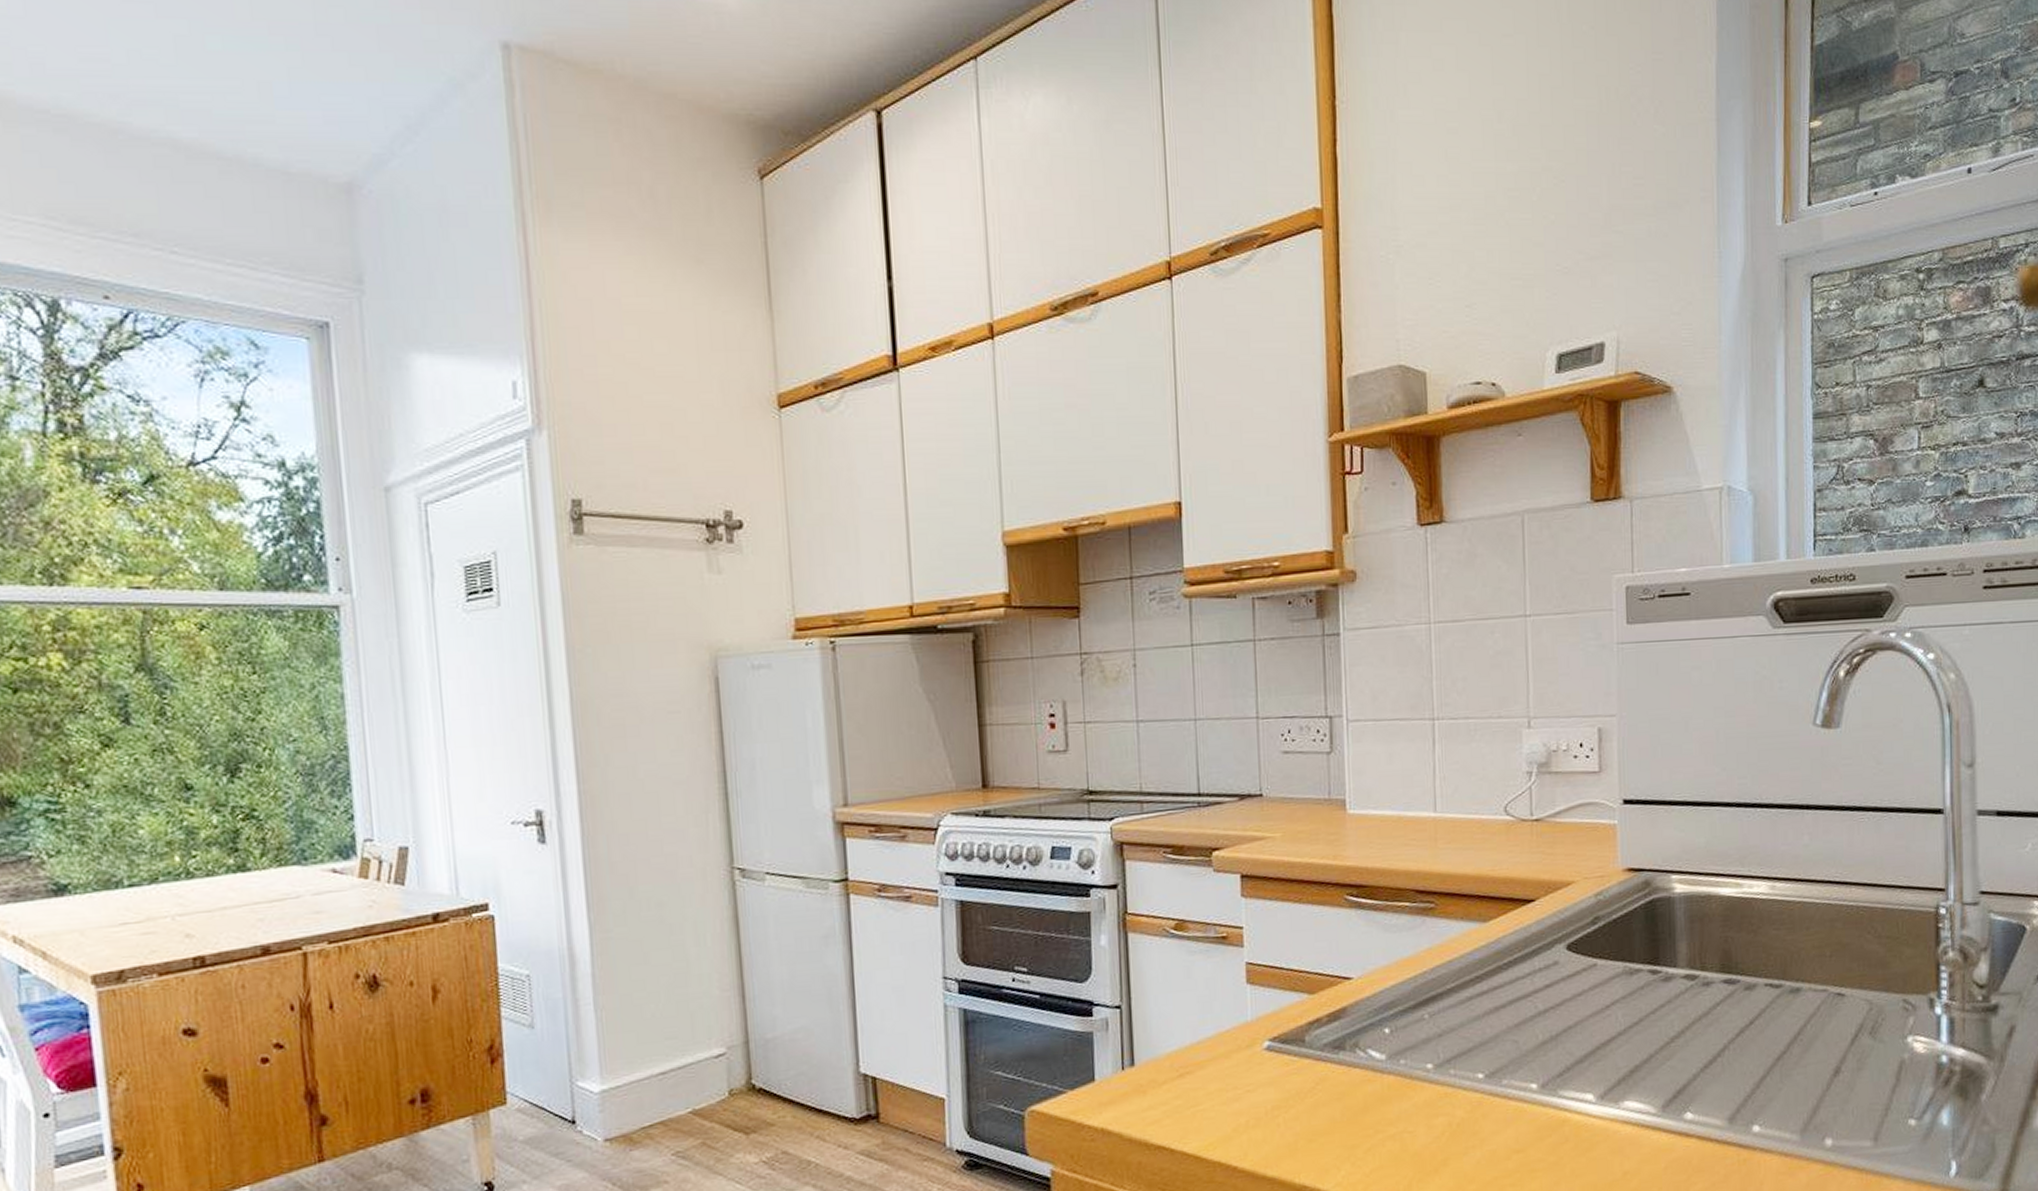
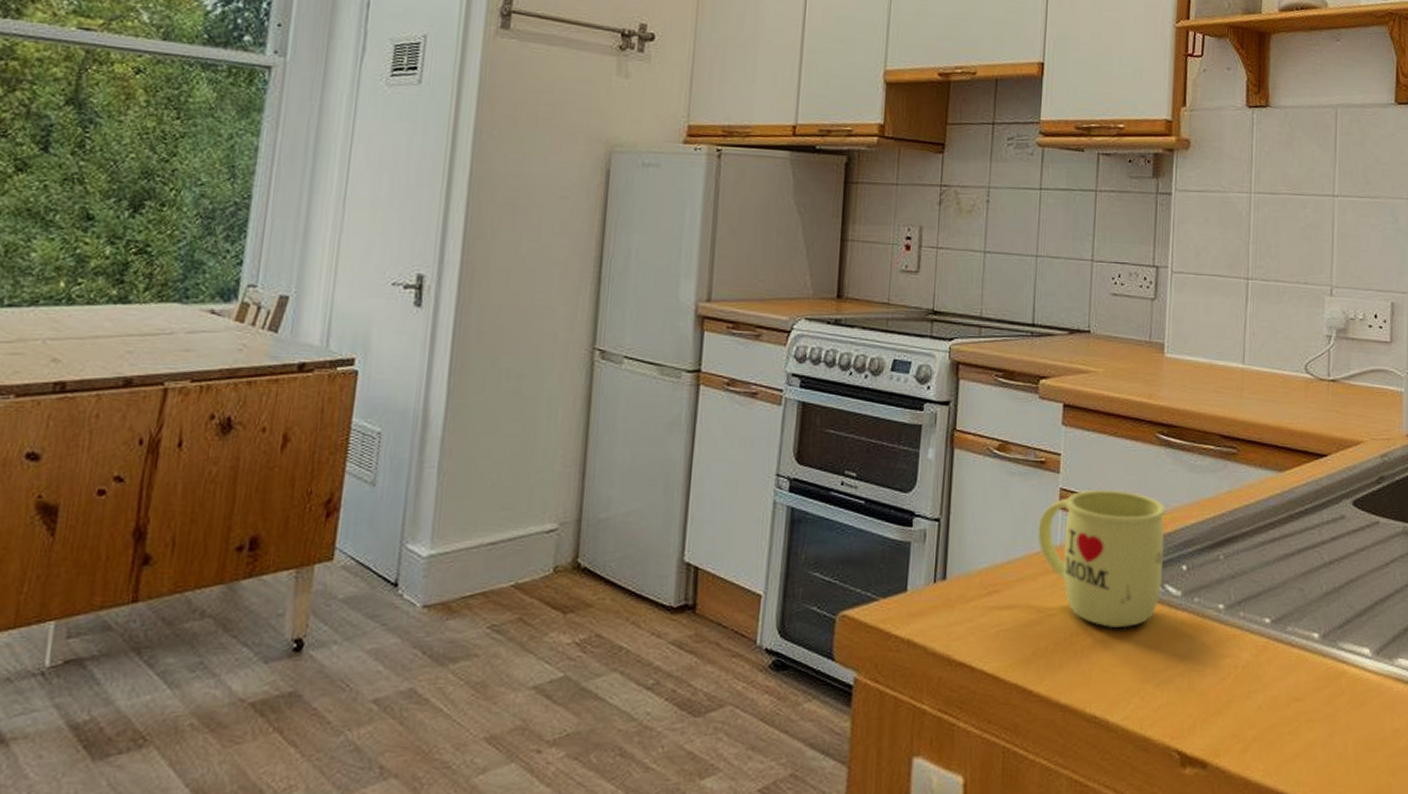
mug: none [1226,958,1364,1099] -> present [1037,490,1166,629]

